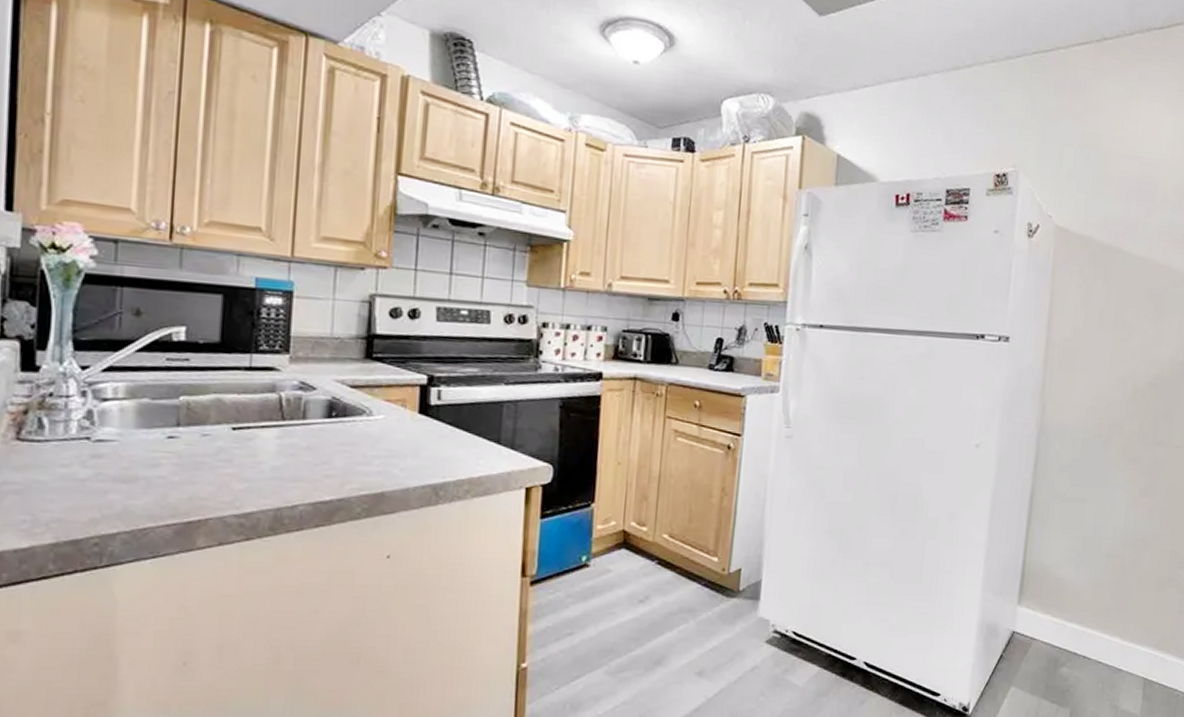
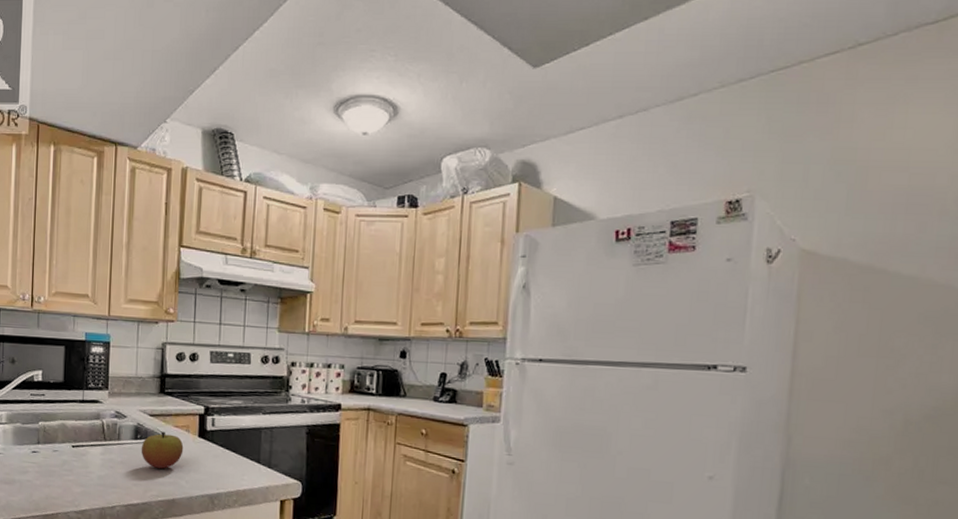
apple: none [336,407,398,454] -> present [141,431,184,469]

